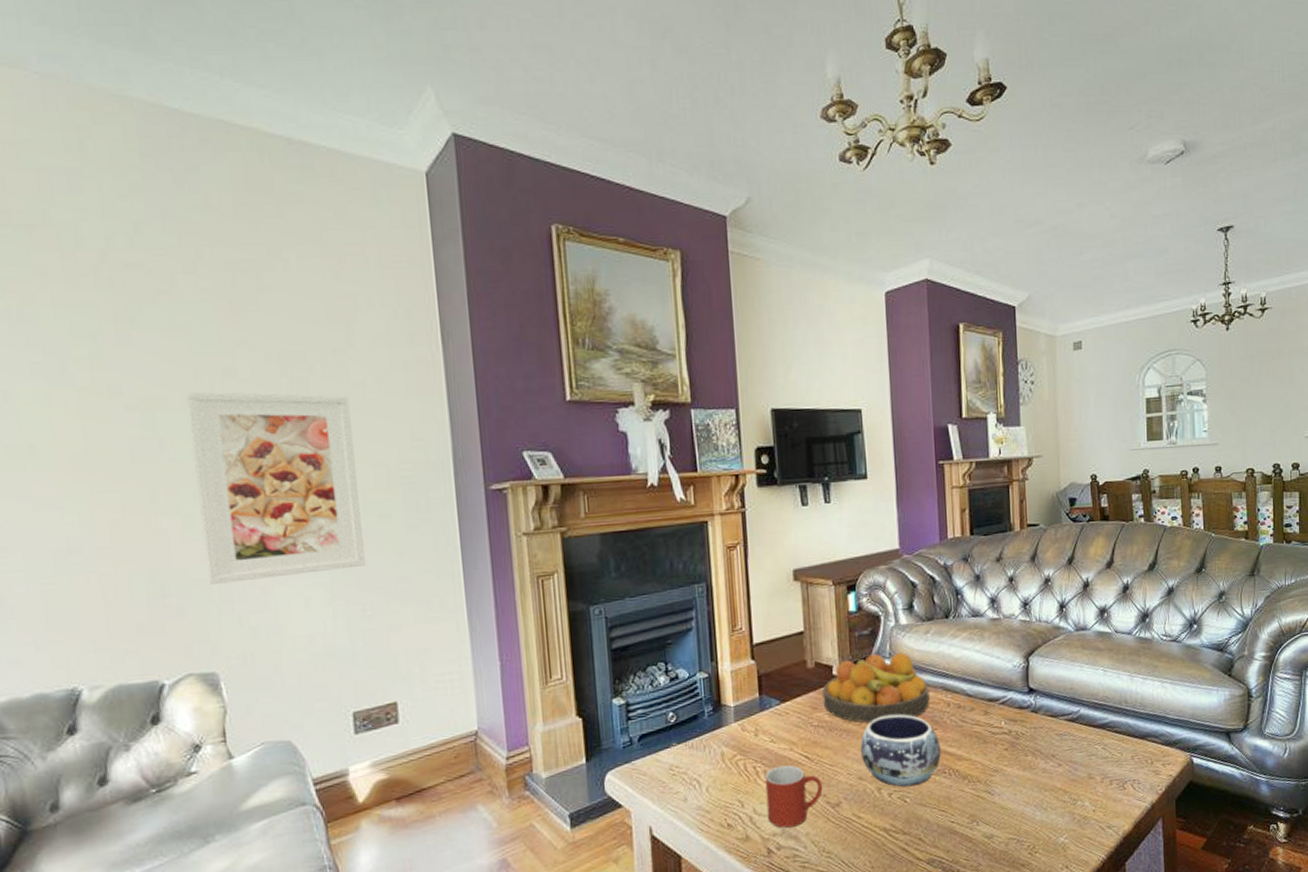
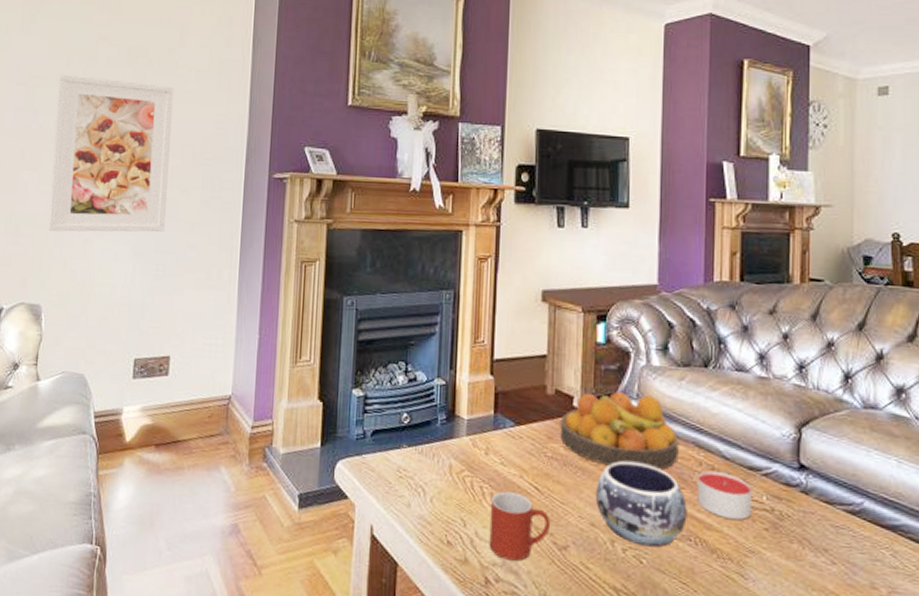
candle: none [947,708,993,748] -> present [697,470,751,520]

